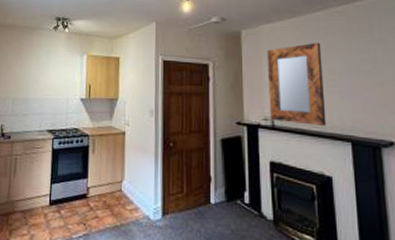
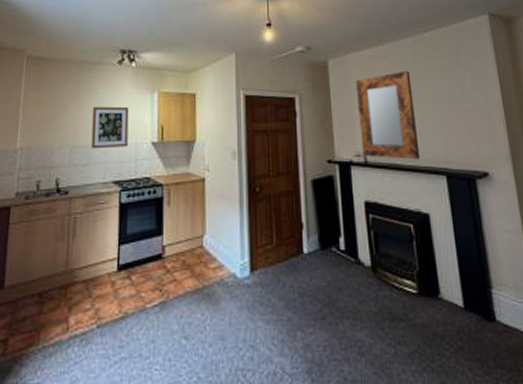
wall art: none [29,66,62,102] -> present [91,106,129,149]

